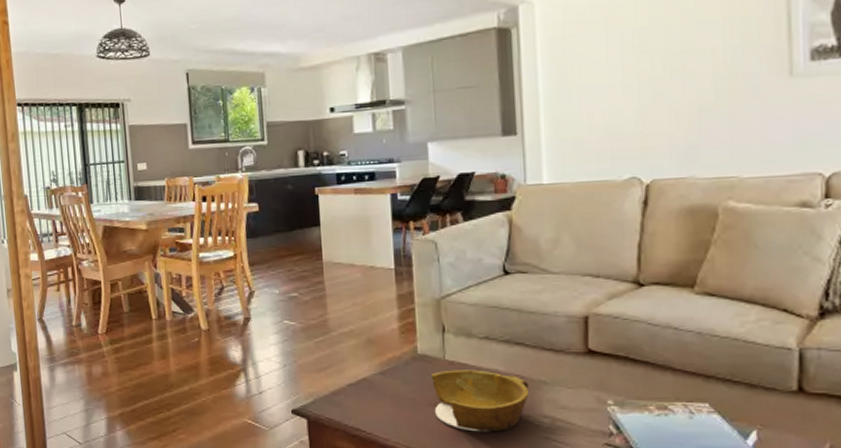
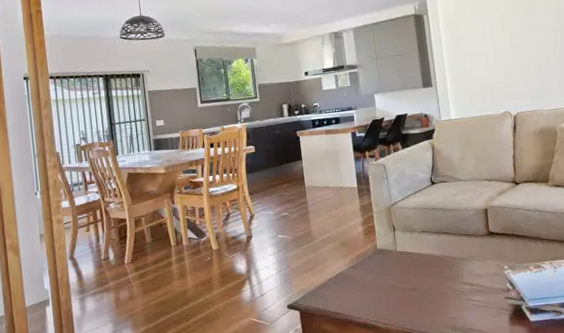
bowl: present [430,370,530,433] -> none [387,255,455,302]

